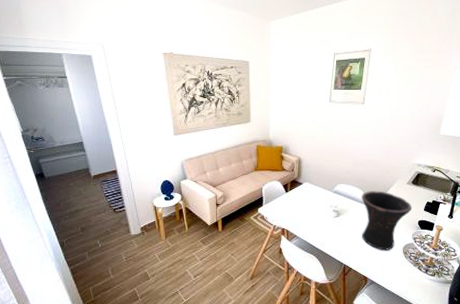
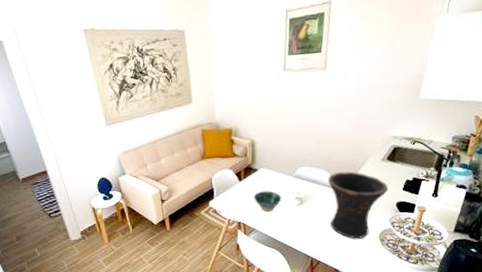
bowl: none [297,202,321,221] -> present [254,190,282,212]

